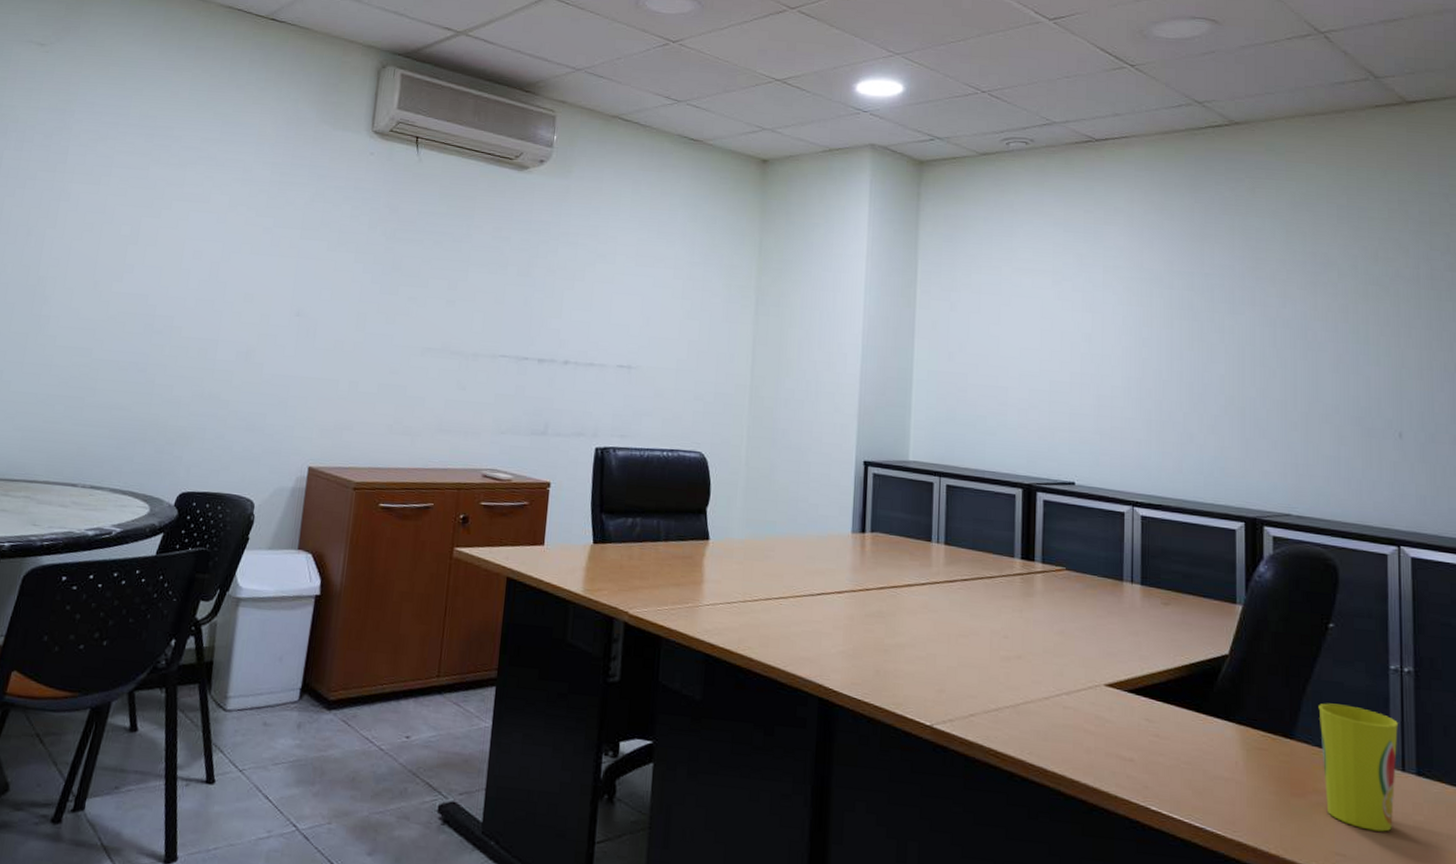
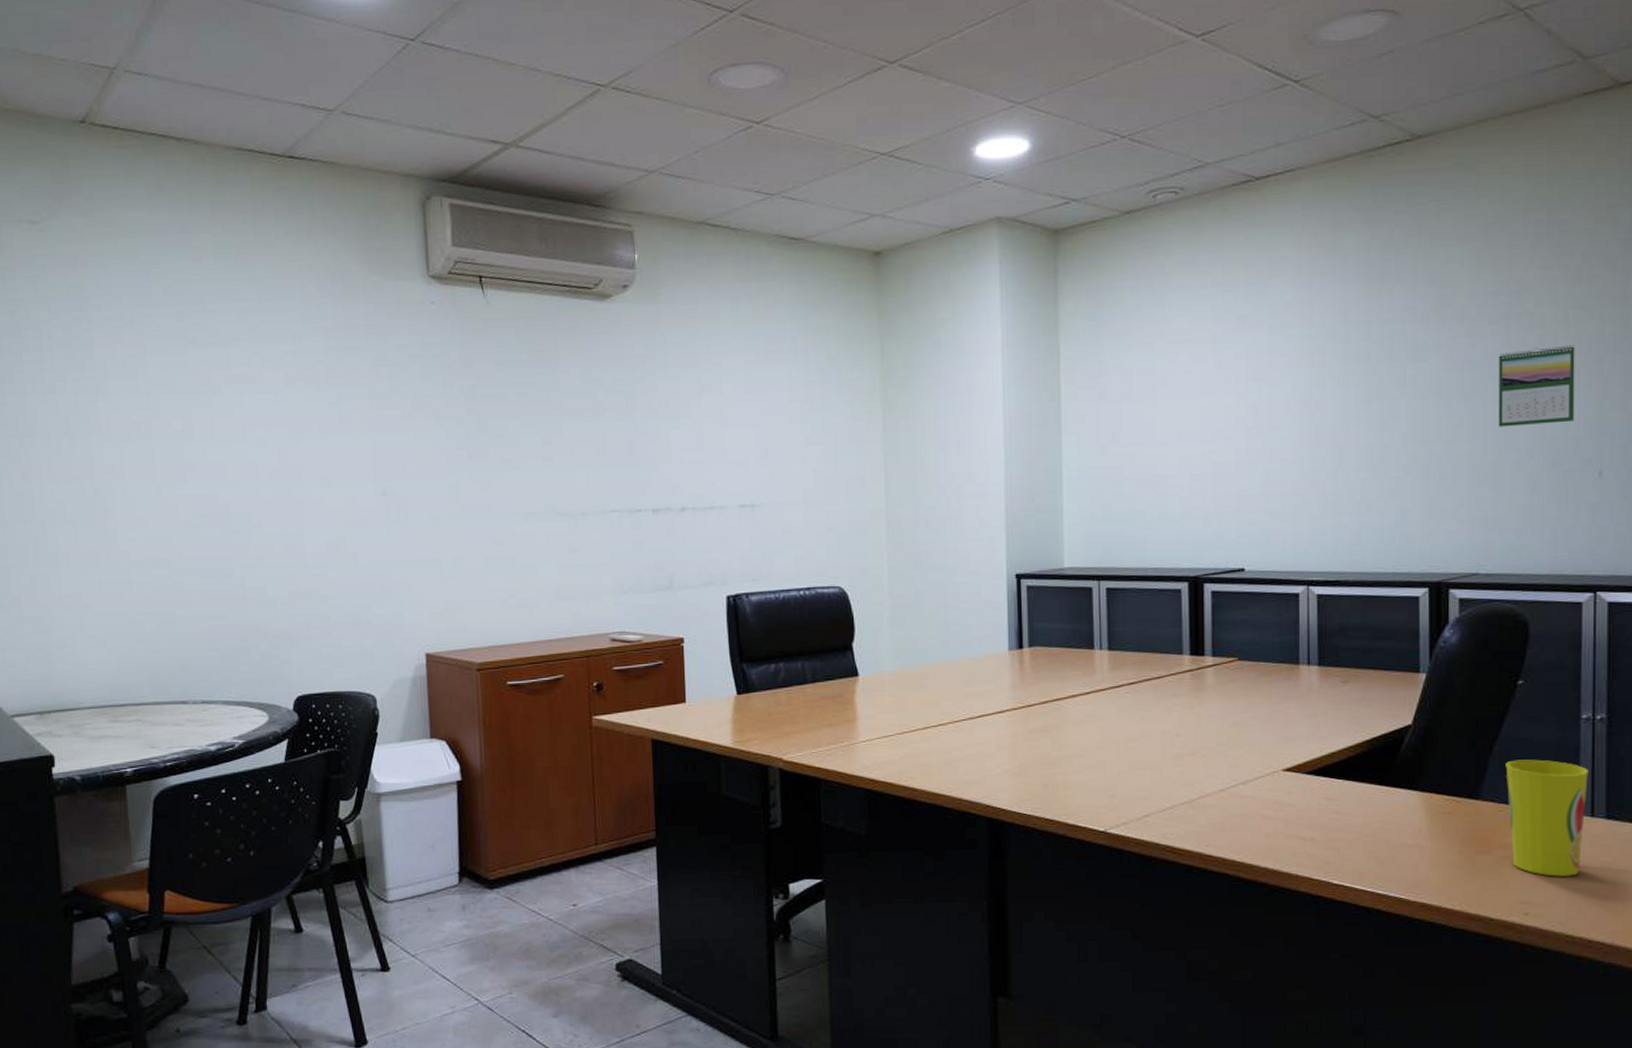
calendar: none [1306,314,1376,384] -> present [1498,344,1575,427]

